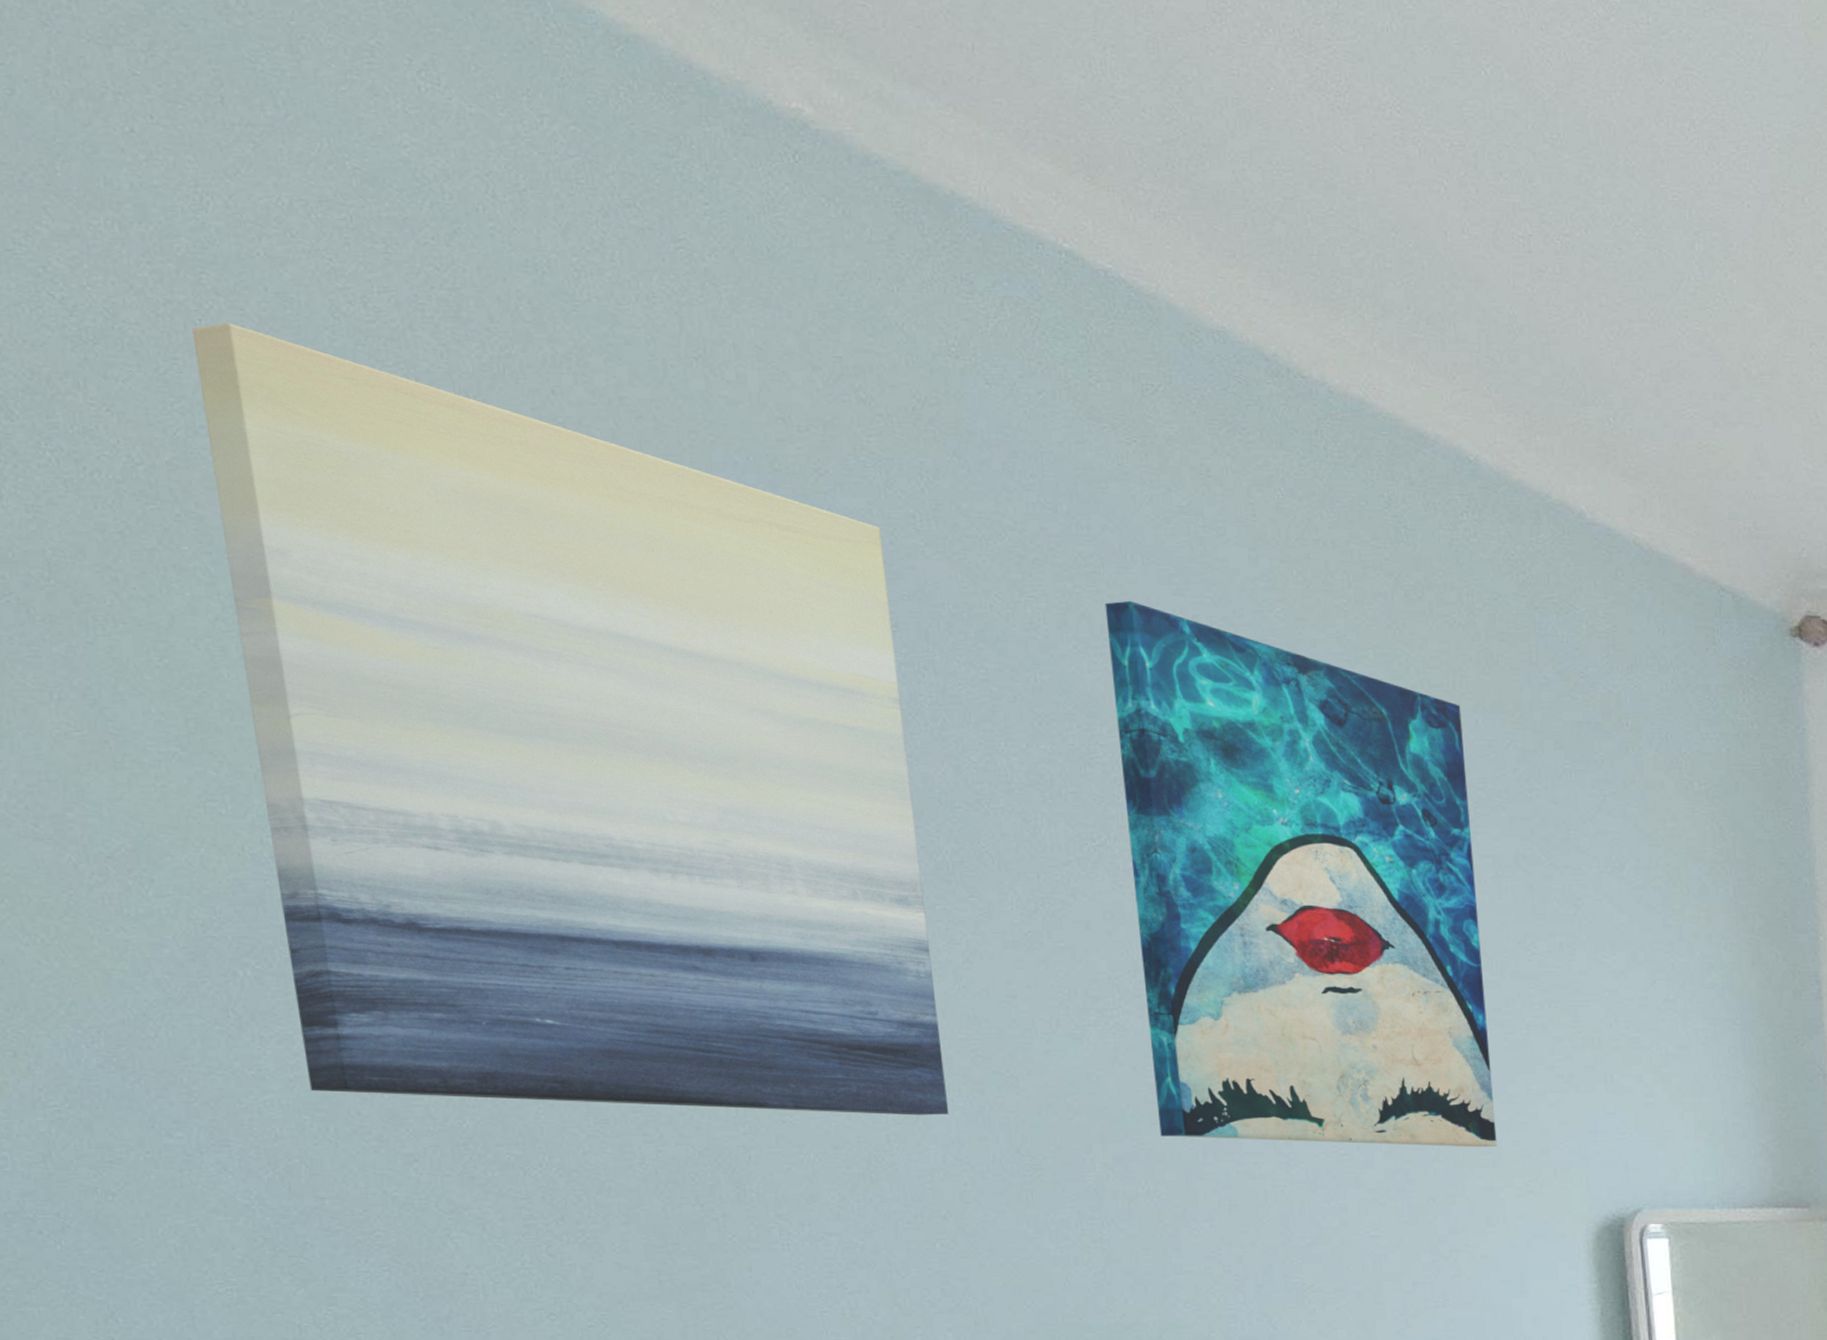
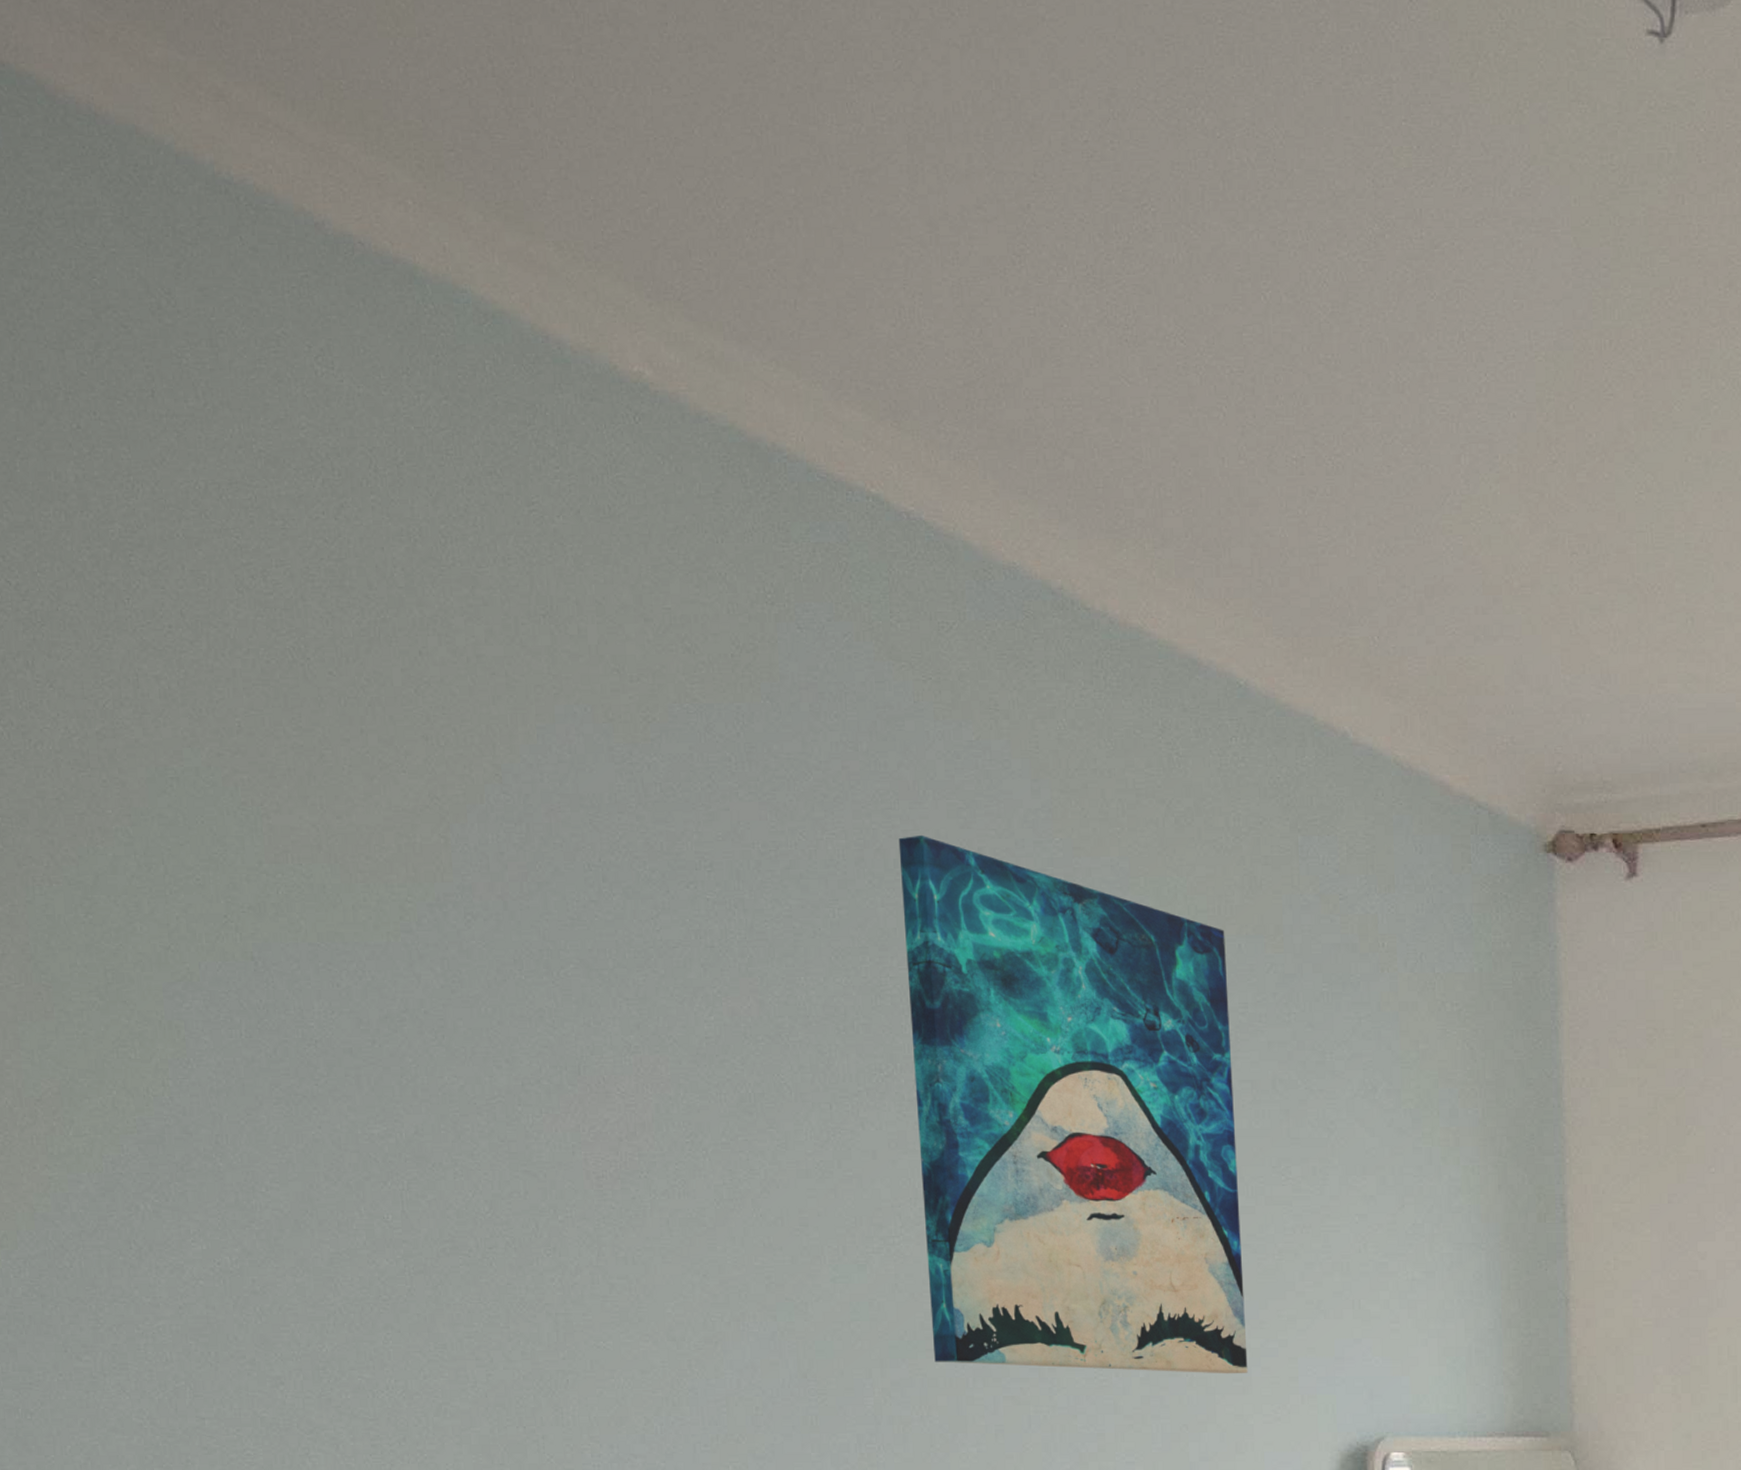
wall art: present [191,322,949,1116] -> none [121,600,745,1341]

